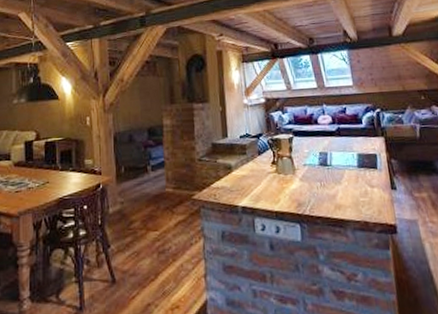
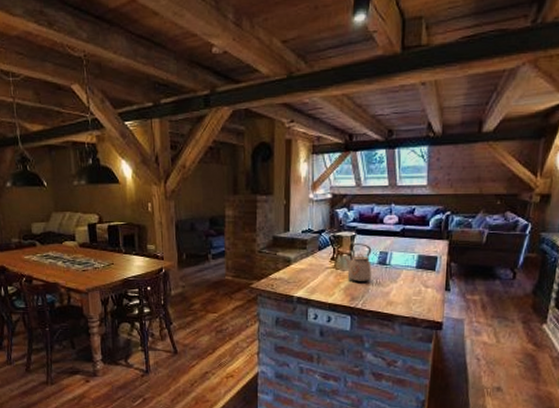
kettle: none [284,145,315,187] -> present [344,244,372,283]

